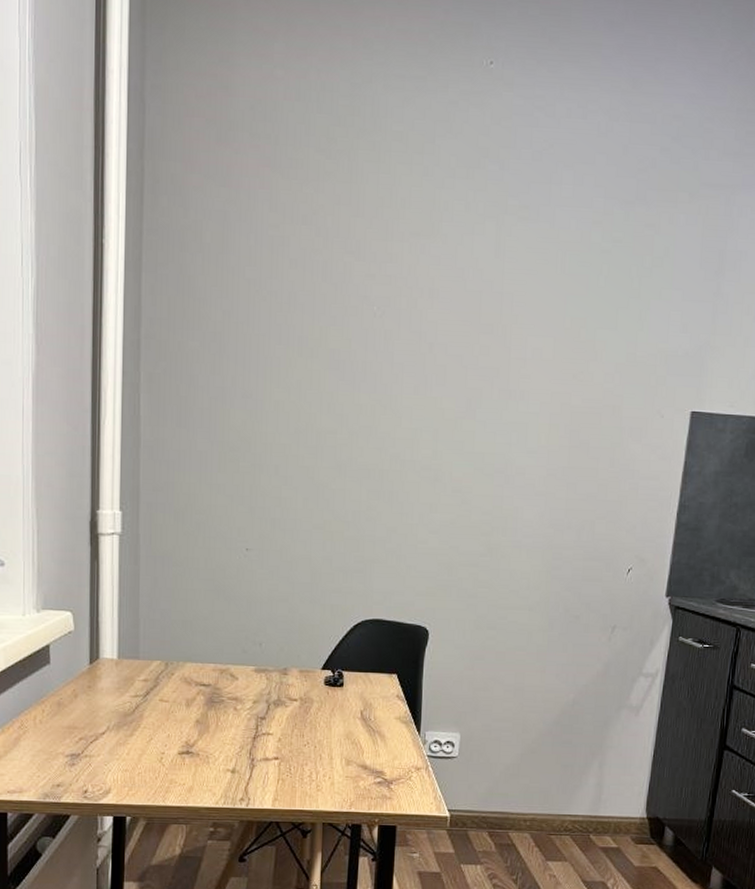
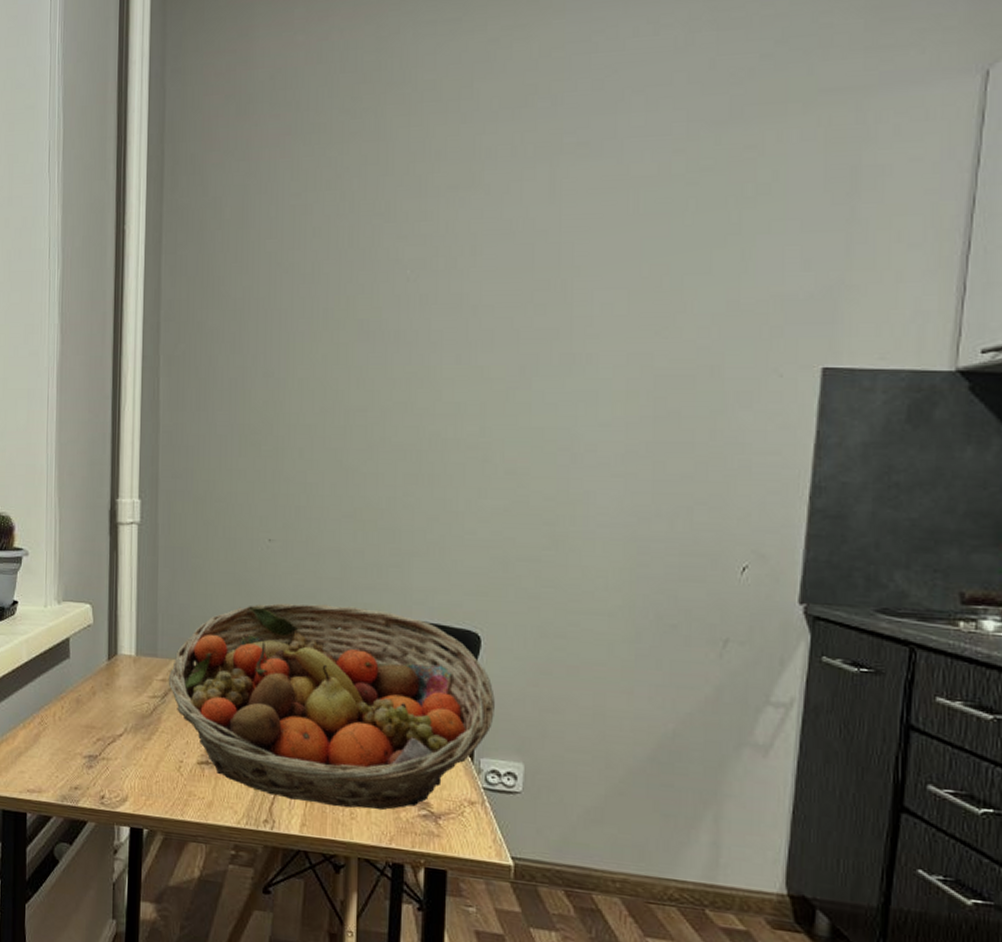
fruit basket: none [150,606,439,782] -> present [168,603,495,811]

